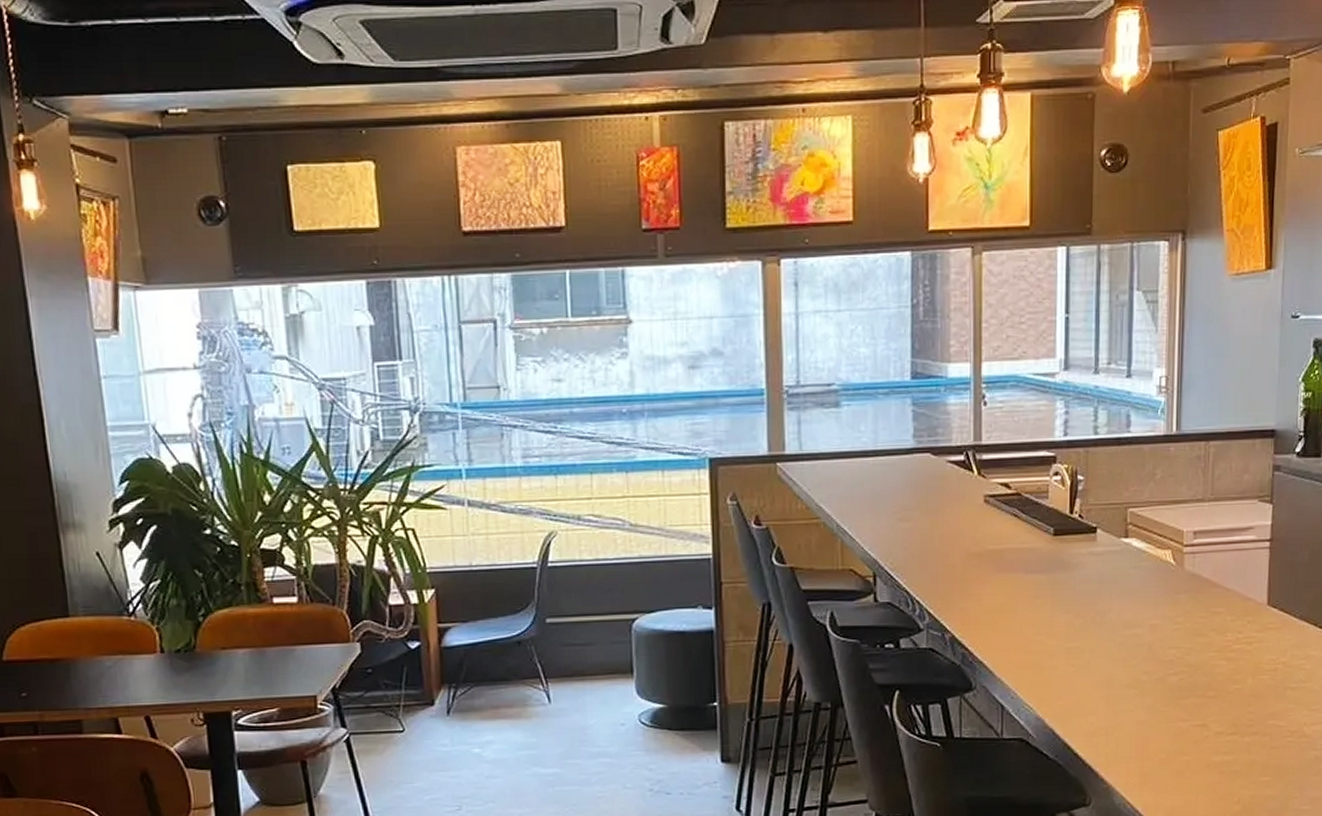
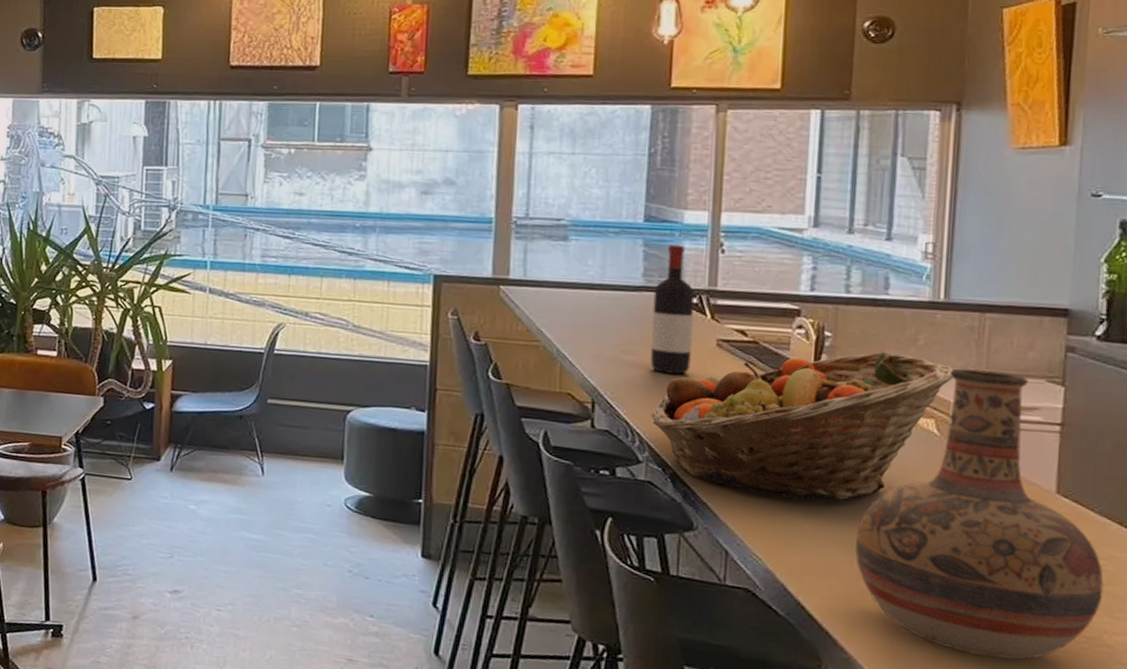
wine bottle: none [924,400,962,536] -> present [650,244,695,375]
fruit basket: none [929,490,1186,646] -> present [651,352,954,501]
vase: none [1110,497,1304,764] -> present [854,368,1104,660]

